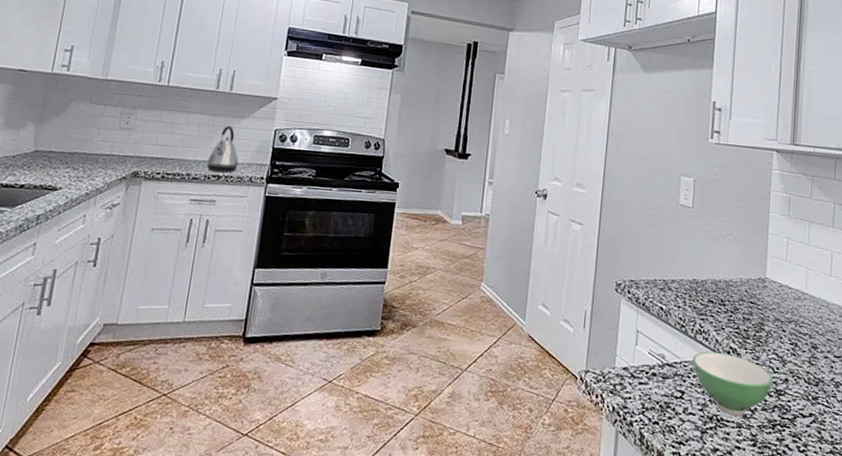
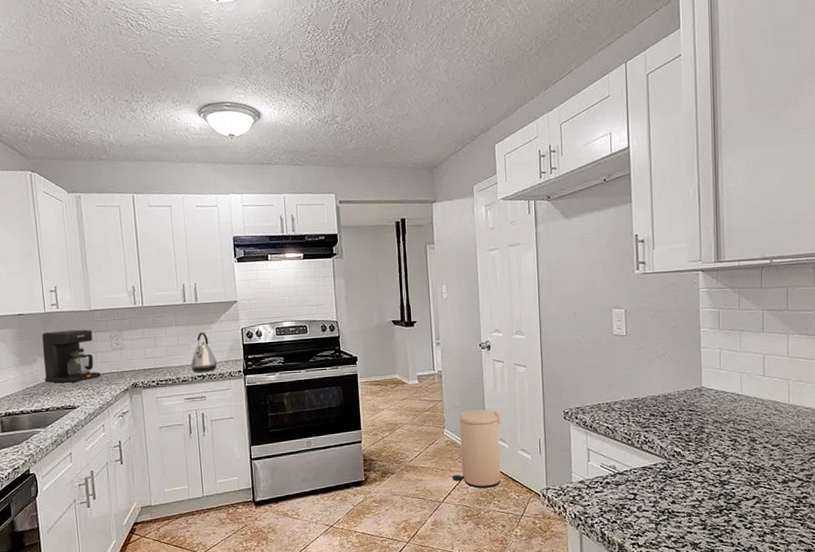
coffee maker: none [28,95,102,160] -> present [42,329,101,383]
pedal bin: none [481,264,547,361] -> present [452,409,501,488]
bowl: present [692,351,774,416] -> none [641,456,717,507]

